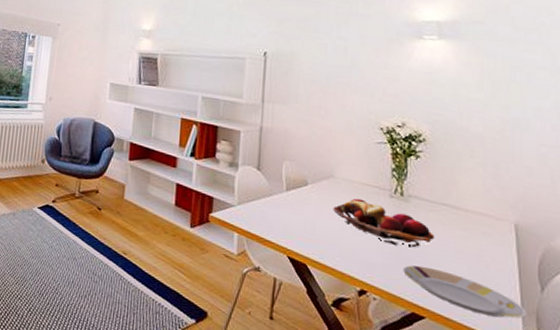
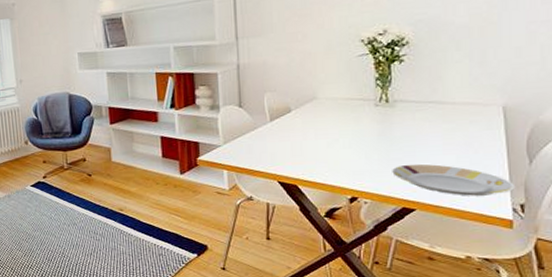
fruit basket: present [333,198,435,248] -> none [319,114,422,150]

